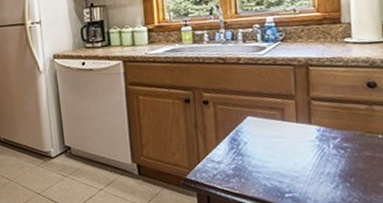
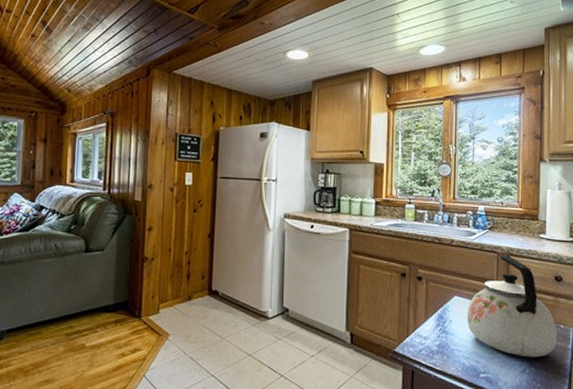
kettle: none [263,66,376,173] -> present [467,255,558,358]

